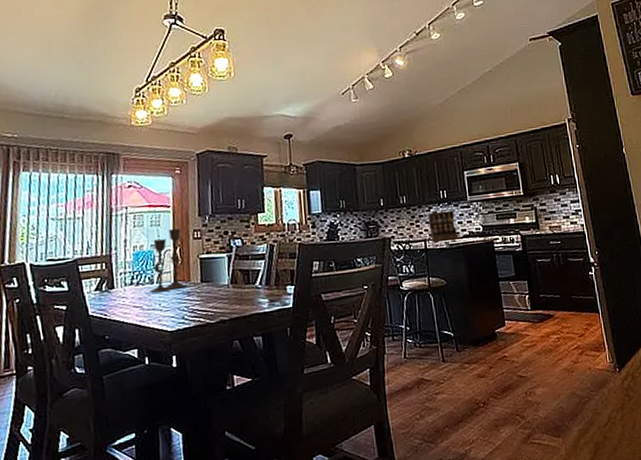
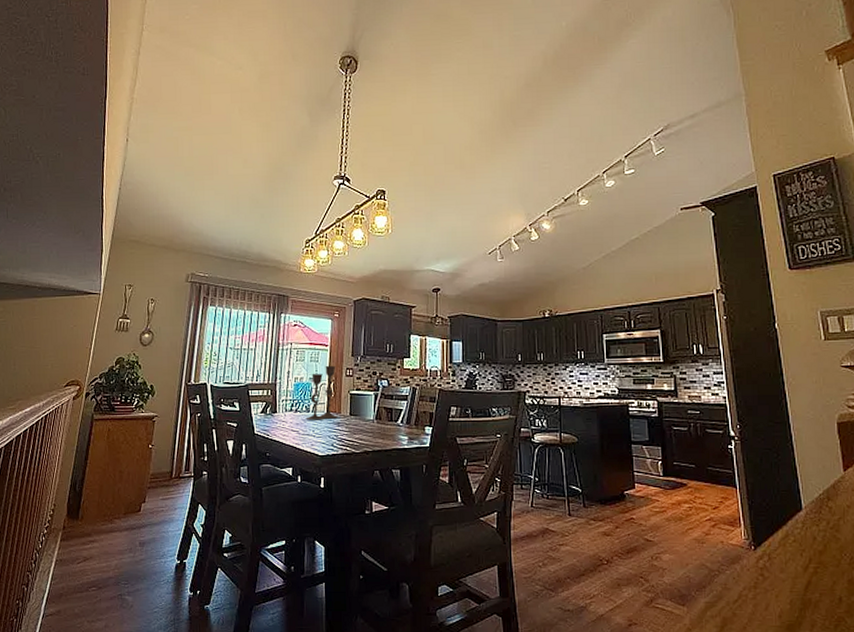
spice rack: present [428,210,458,243] -> none [564,371,592,401]

